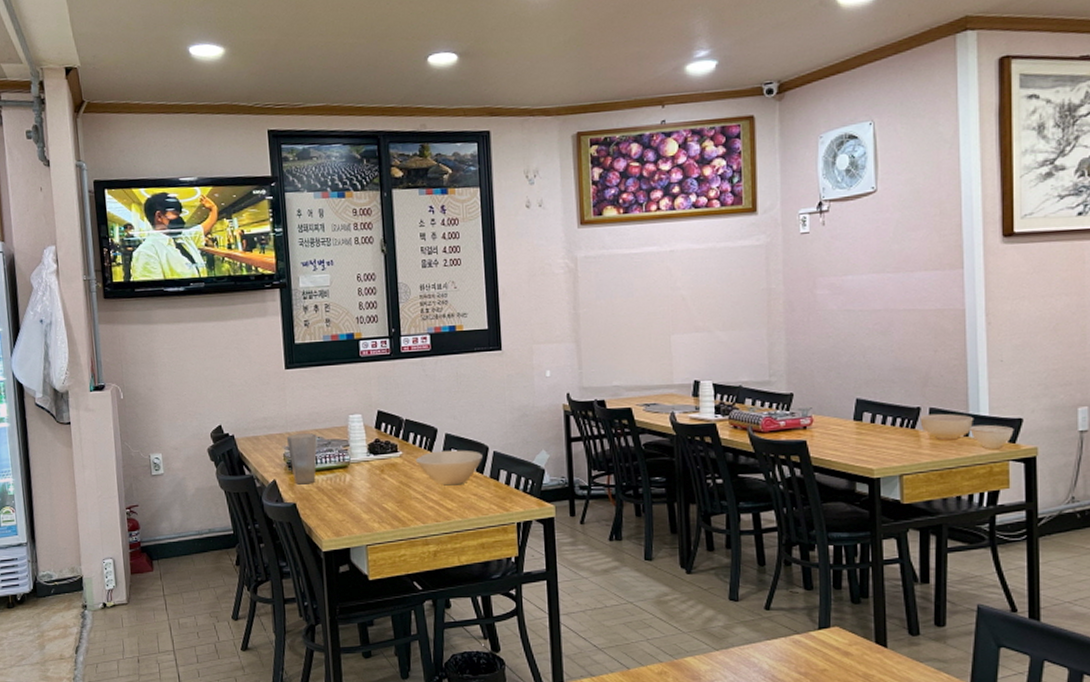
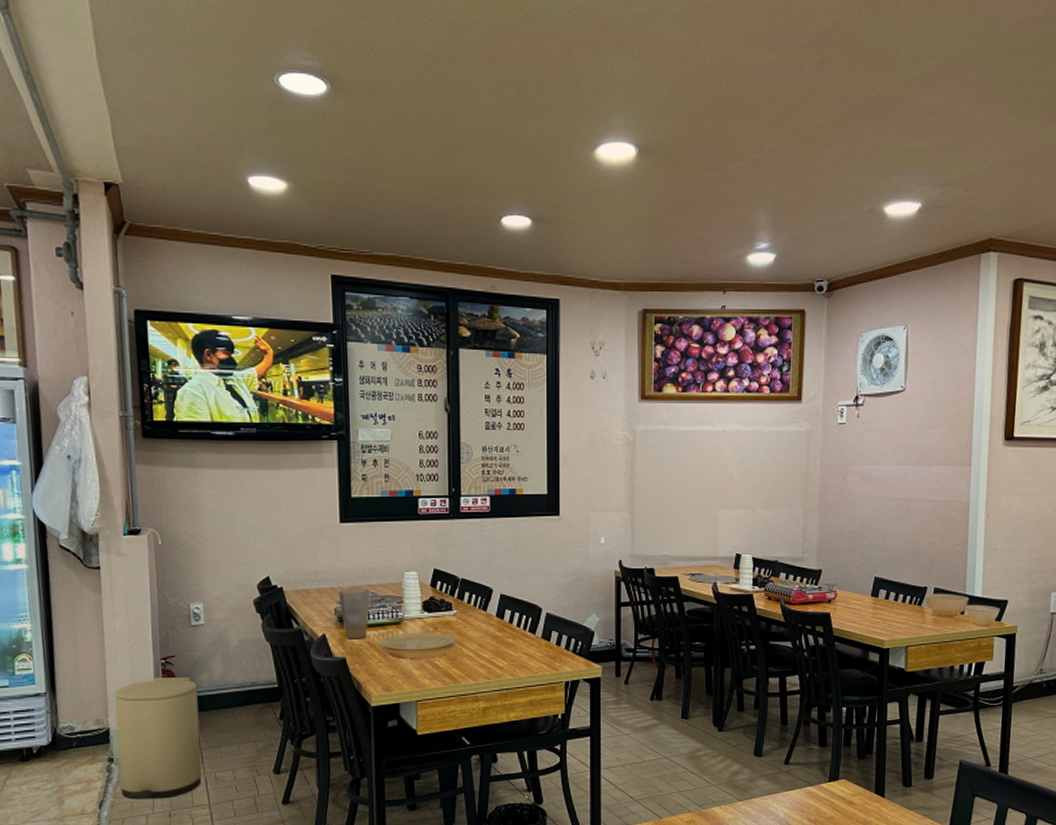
pedal bin: none [86,525,166,645] -> present [115,677,202,800]
plate: none [328,475,403,503] -> present [380,632,456,659]
bowl: present [415,450,482,486] -> none [469,610,535,645]

